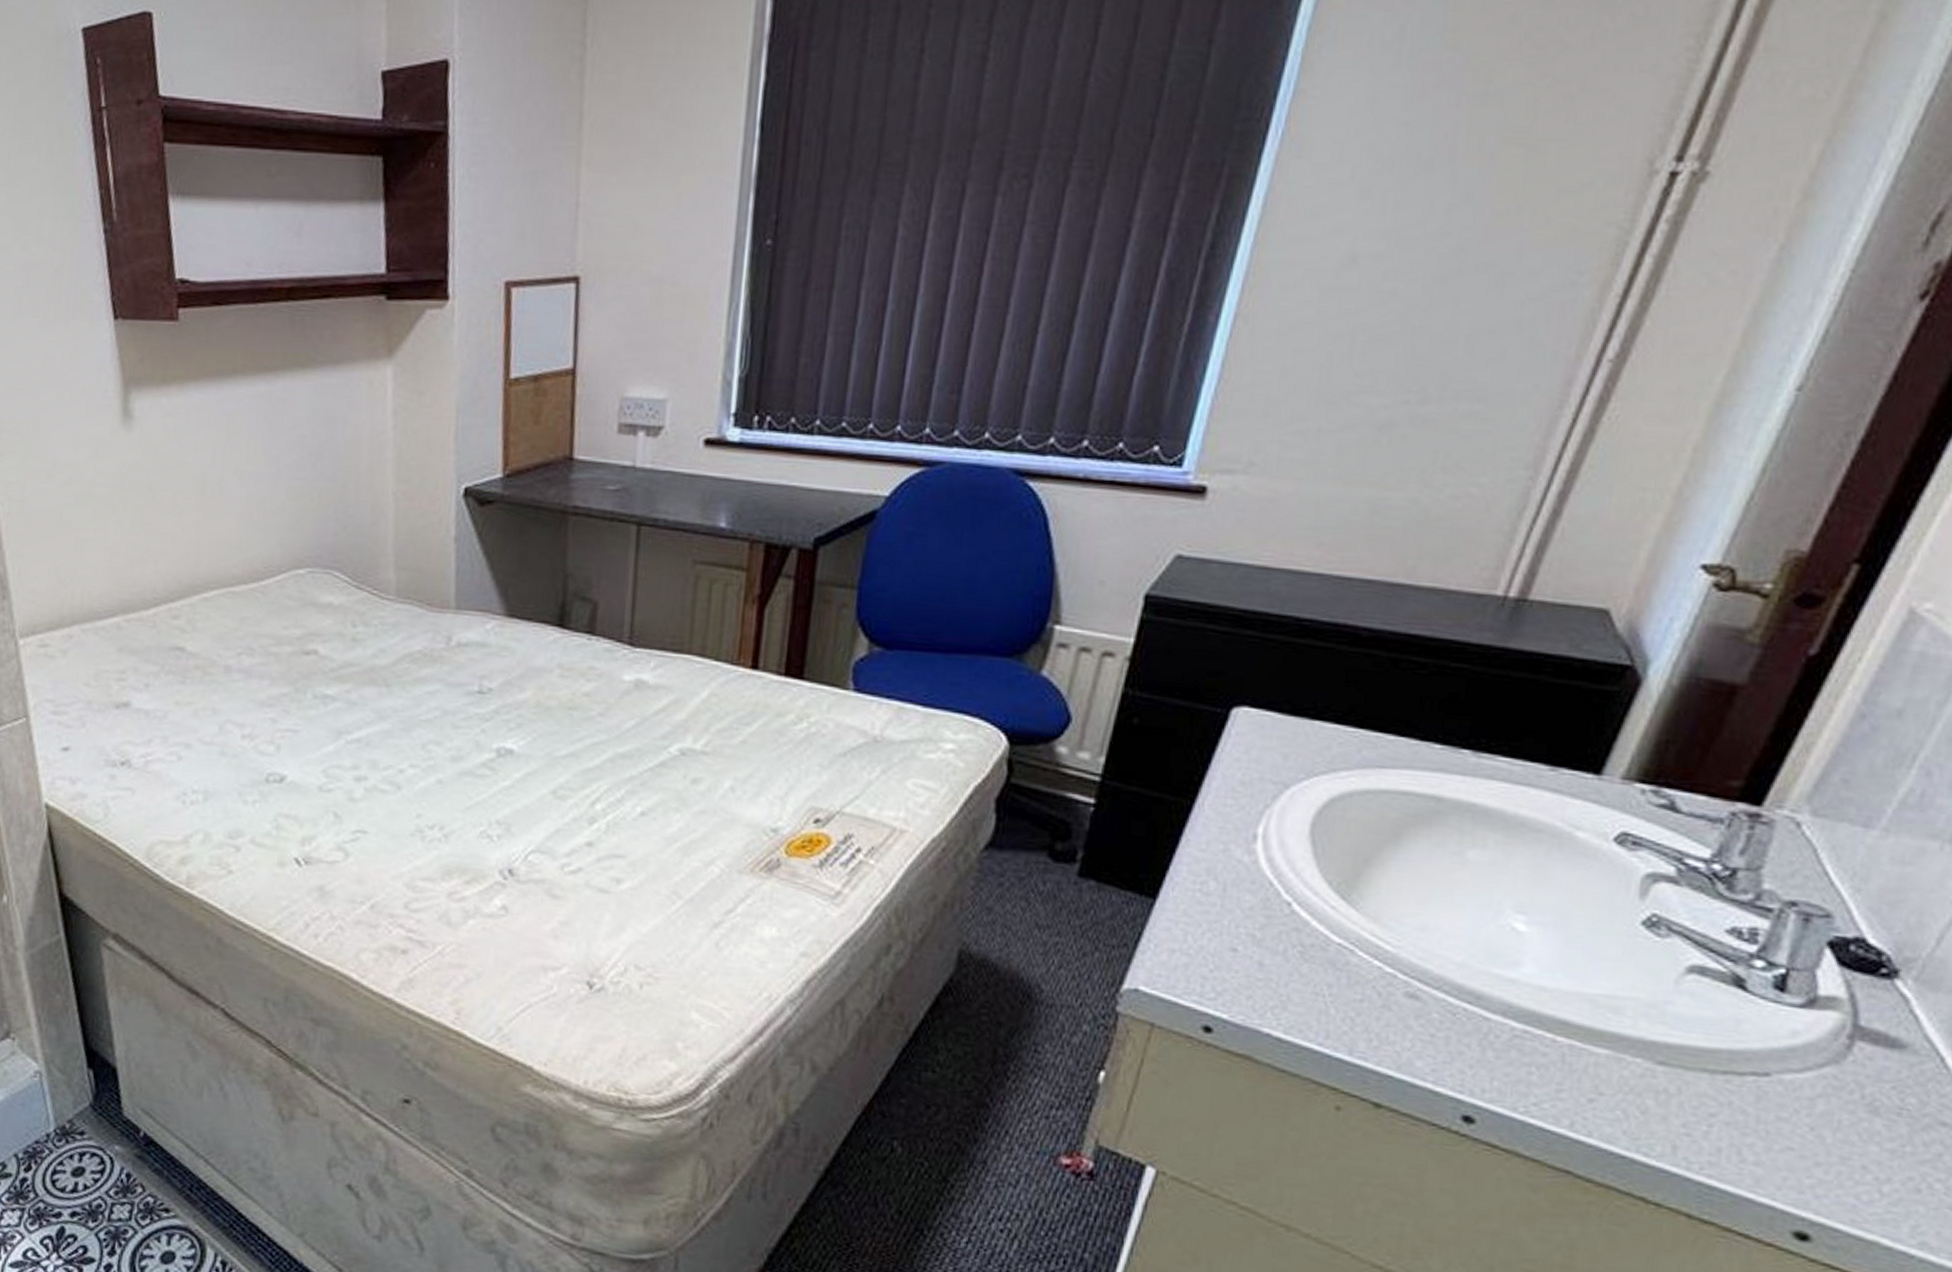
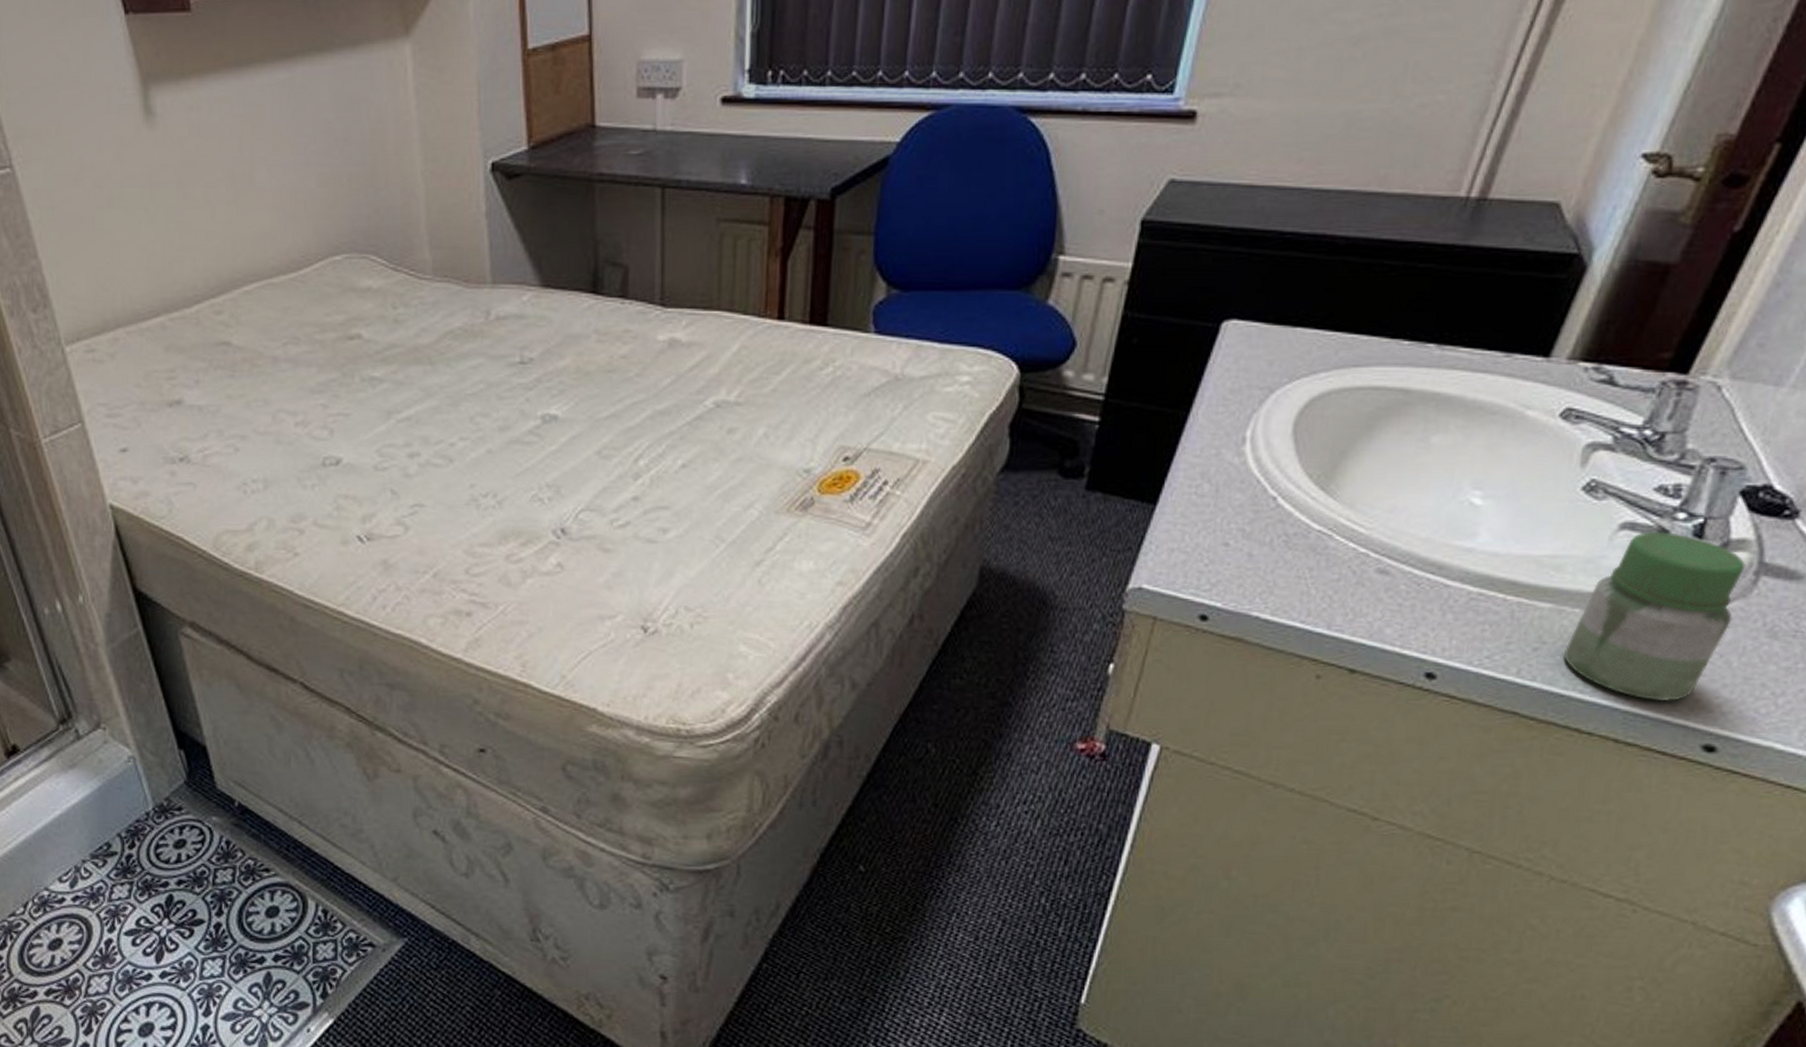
jar: none [1625,978,1837,1176] -> present [1564,531,1746,702]

